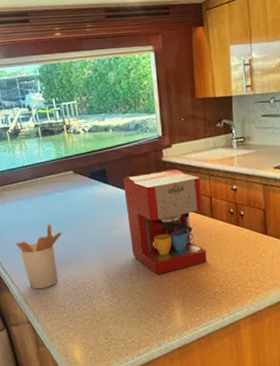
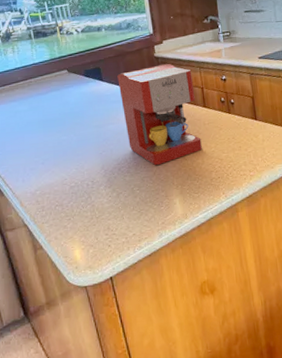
utensil holder: present [16,224,61,290] -> none [9,123,57,191]

